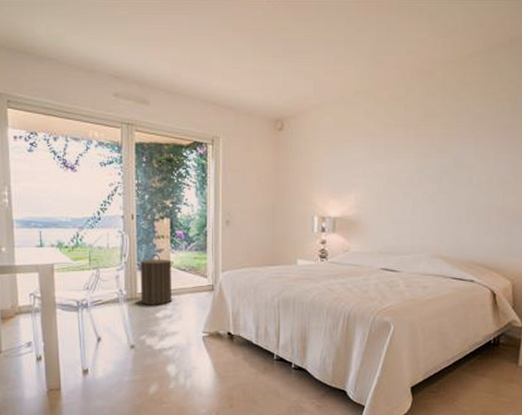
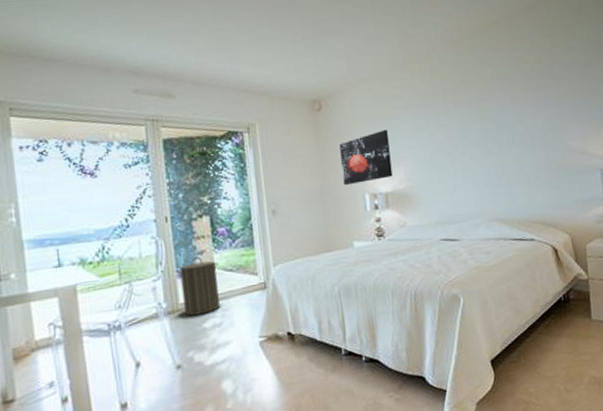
wall art: none [296,155,344,206] -> present [339,129,393,186]

